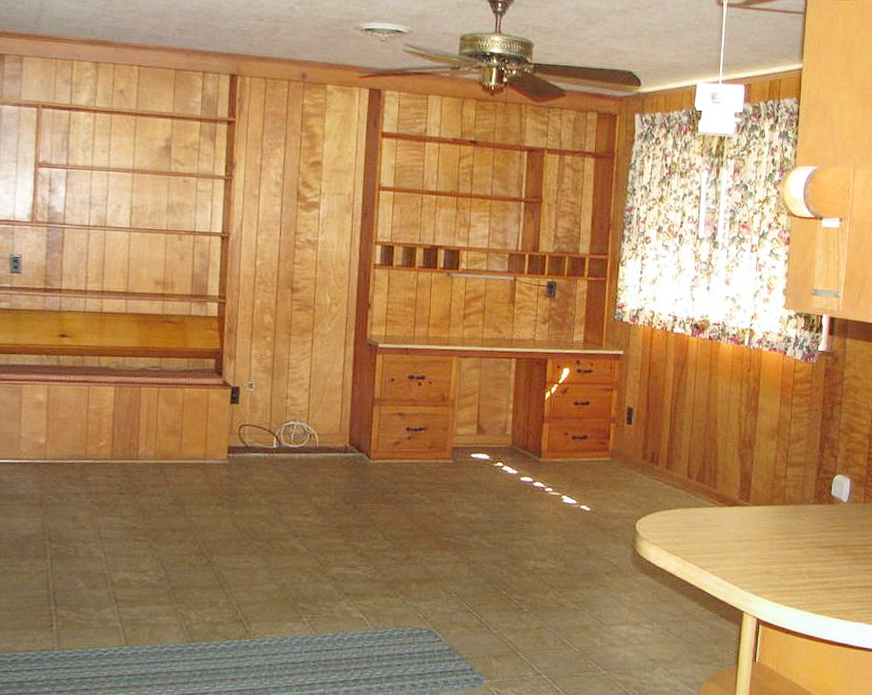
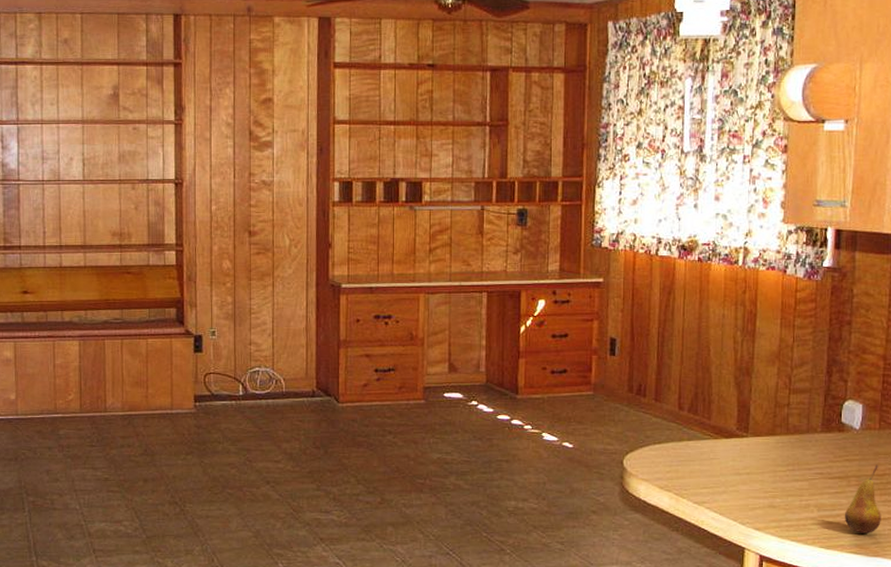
fruit: none [832,536,865,600] -> present [844,465,881,534]

